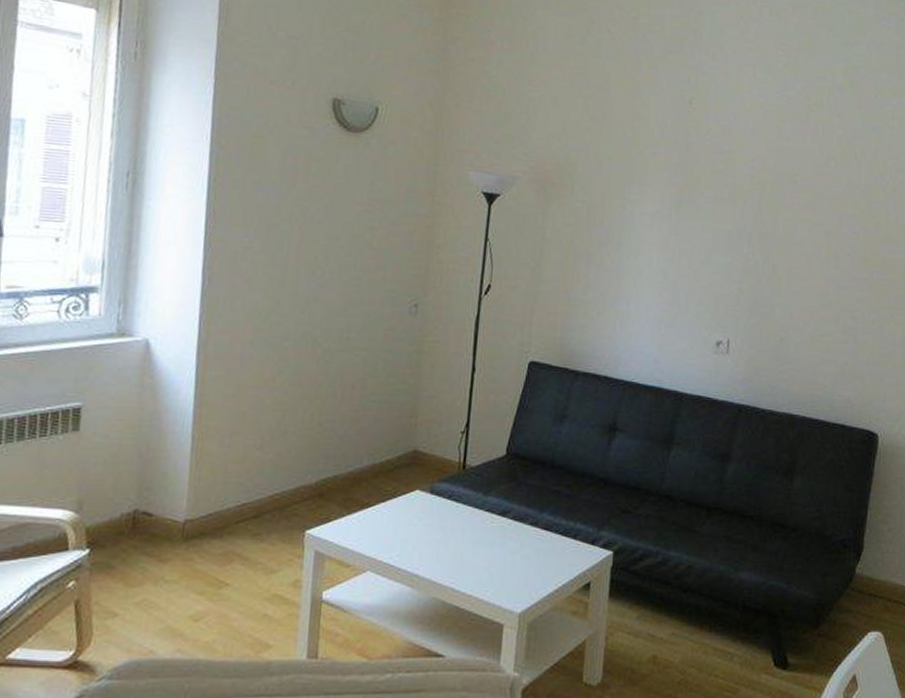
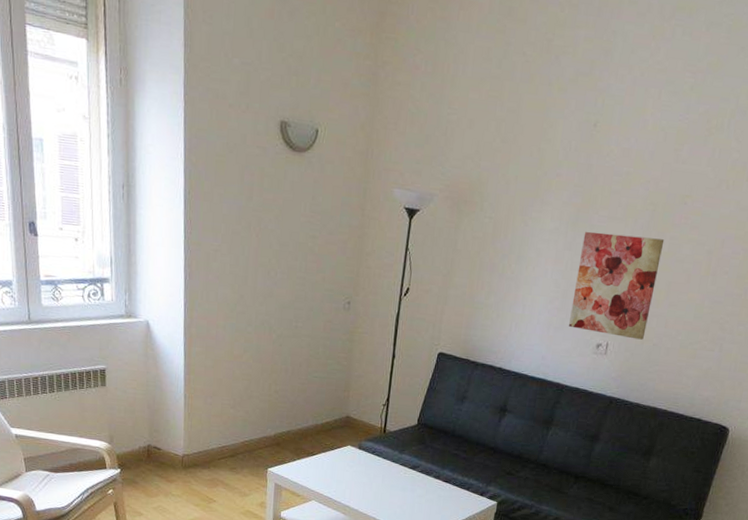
wall art: none [682,214,778,334] -> present [569,231,665,340]

